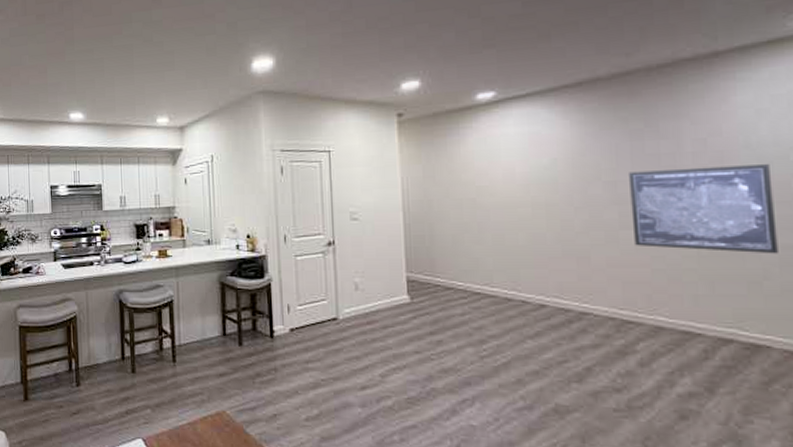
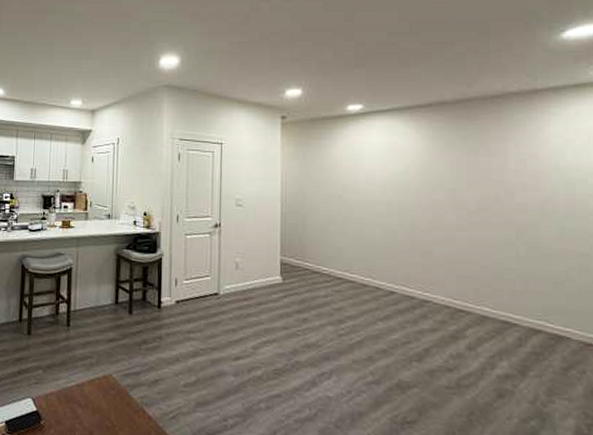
wall art: present [627,164,778,254] -> none [465,182,578,260]

